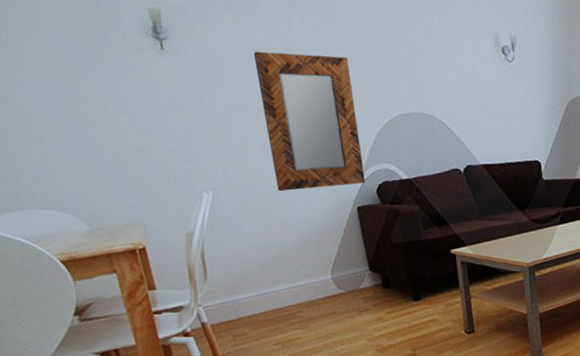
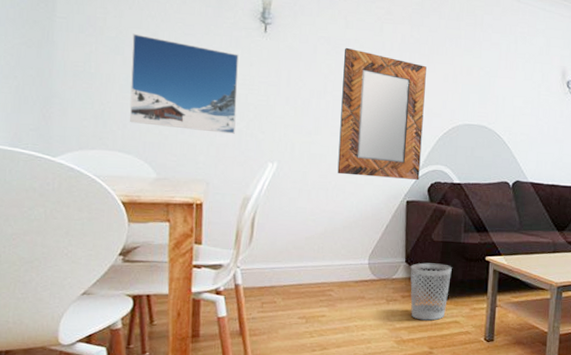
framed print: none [17,76,159,176] -> present [129,33,239,134]
wastebasket: none [375,265,421,325] -> present [410,262,452,321]

